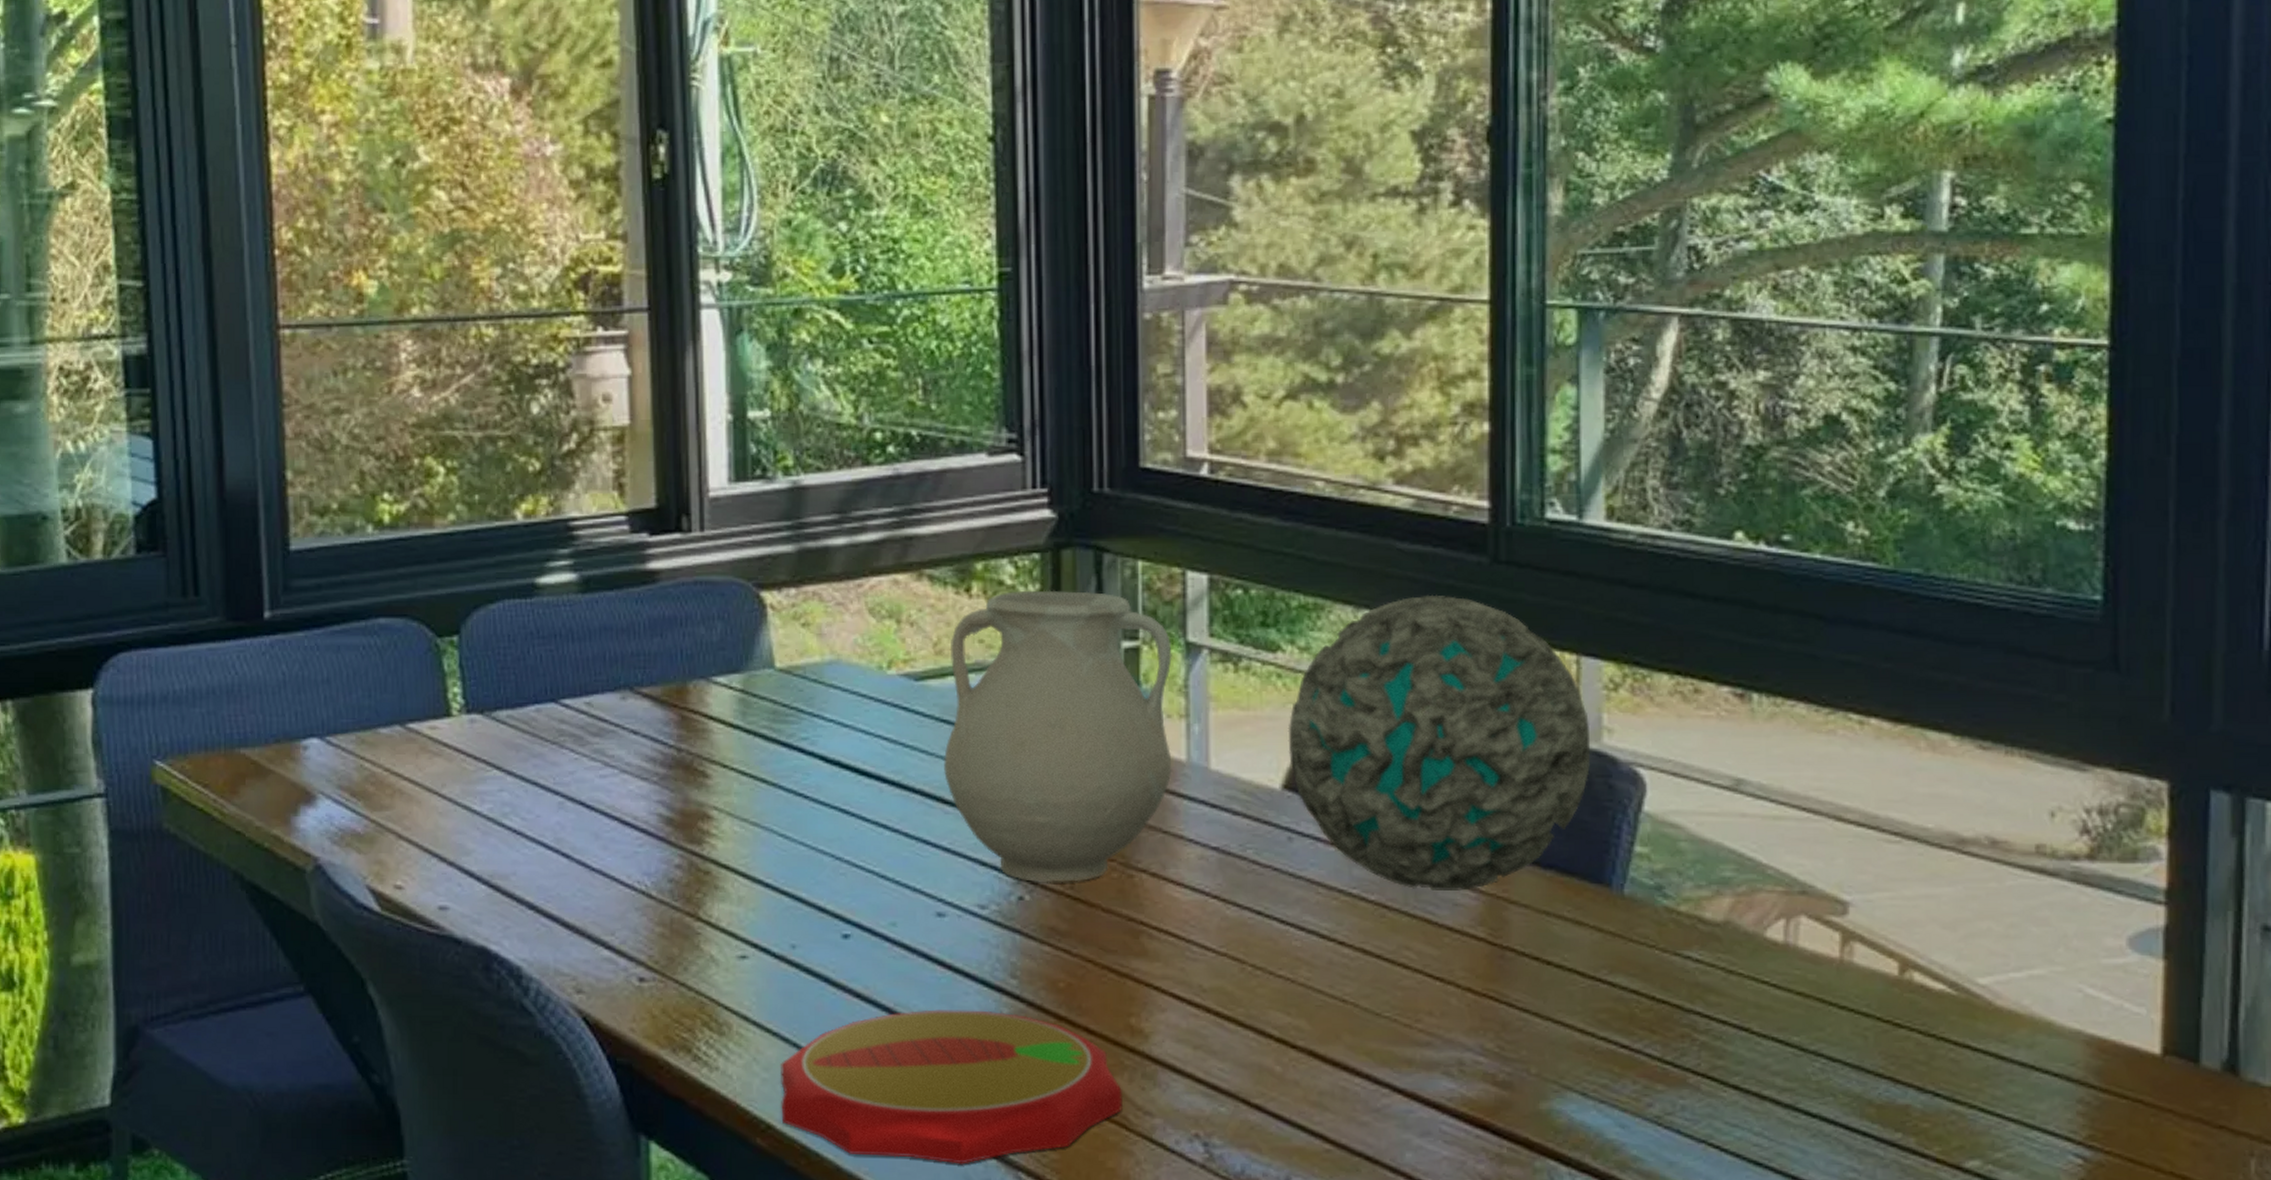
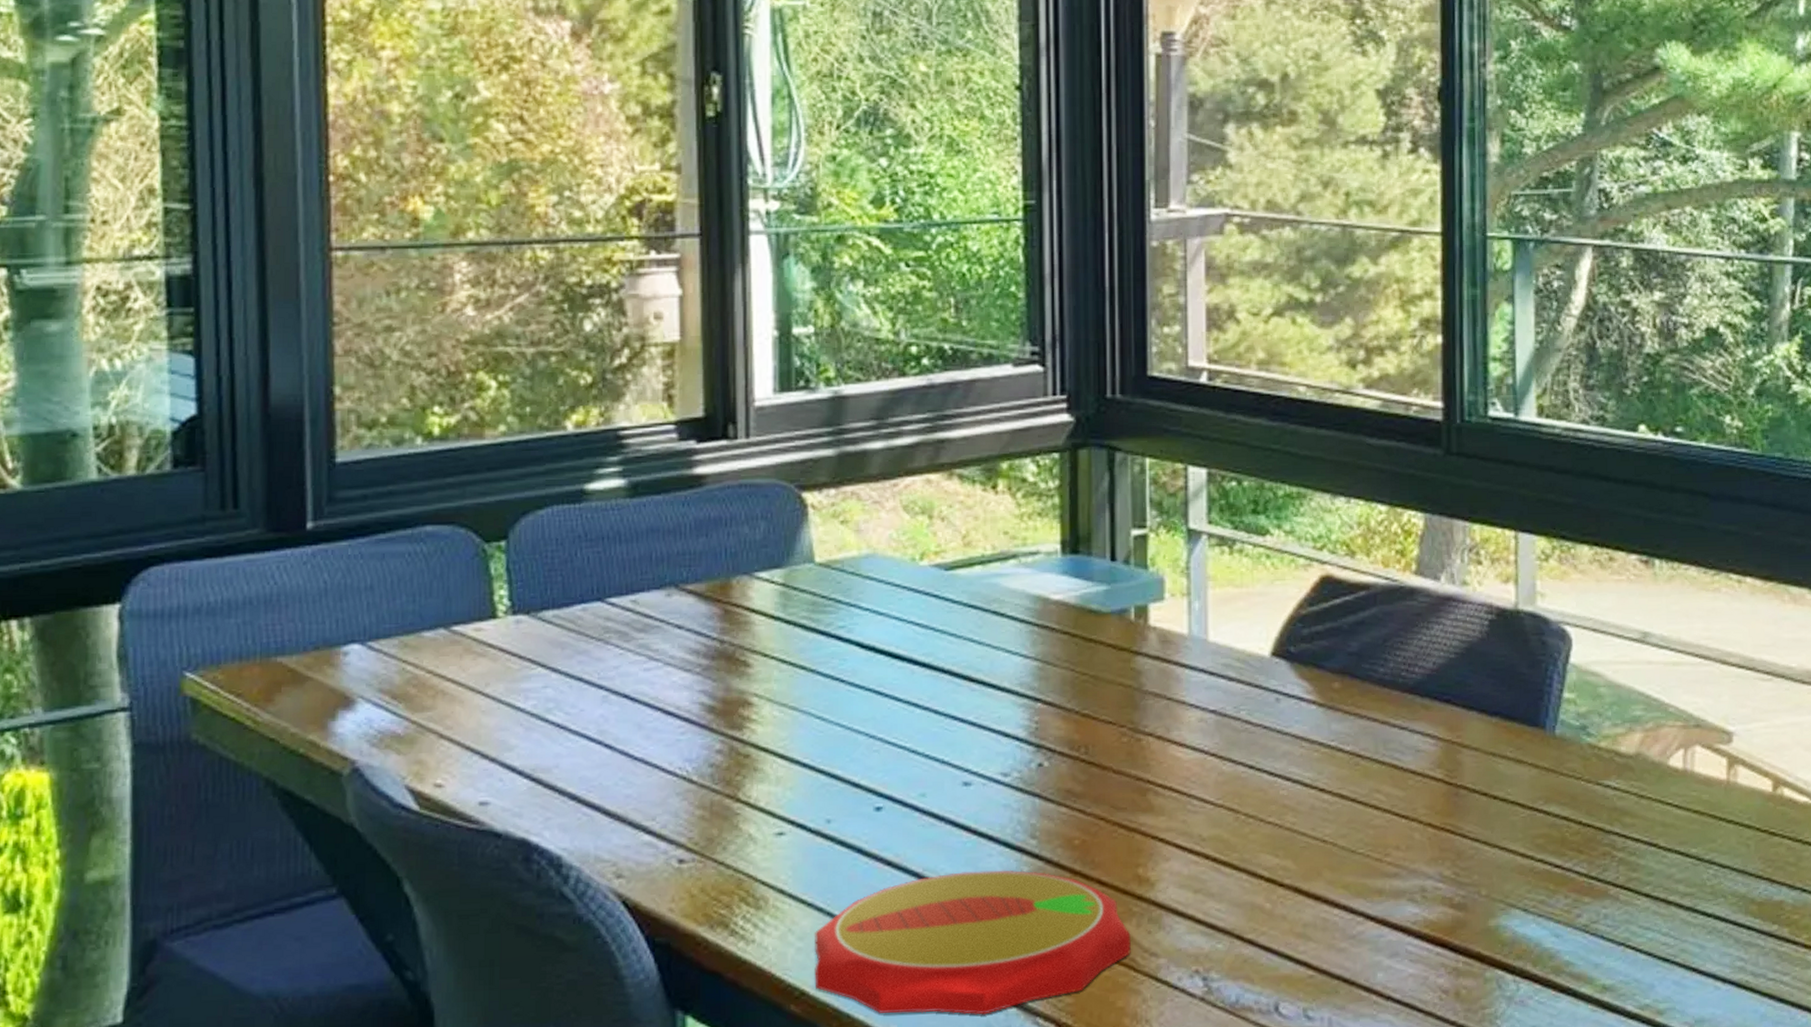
vase: present [944,590,1172,882] -> none [971,485,1176,749]
geode: present [1288,594,1591,892] -> none [1275,482,1528,740]

